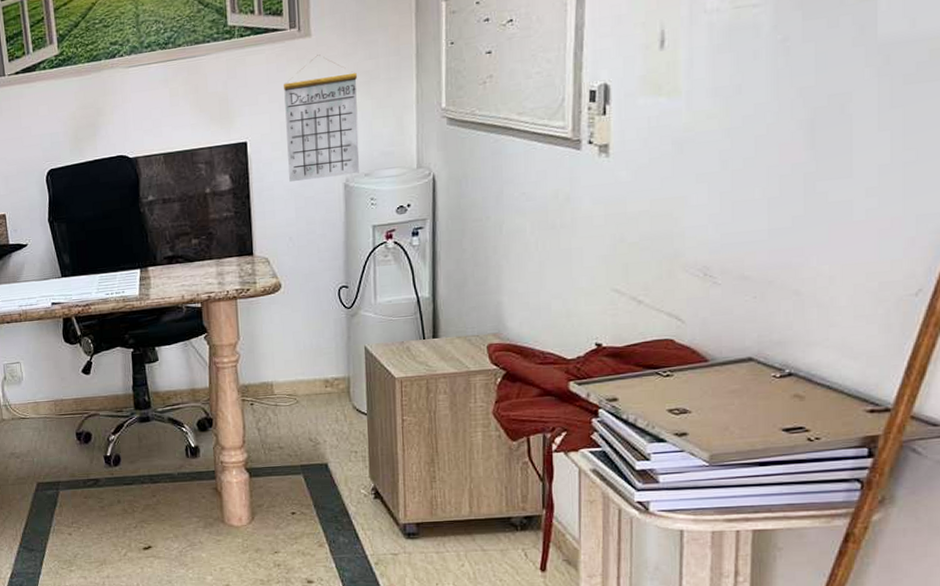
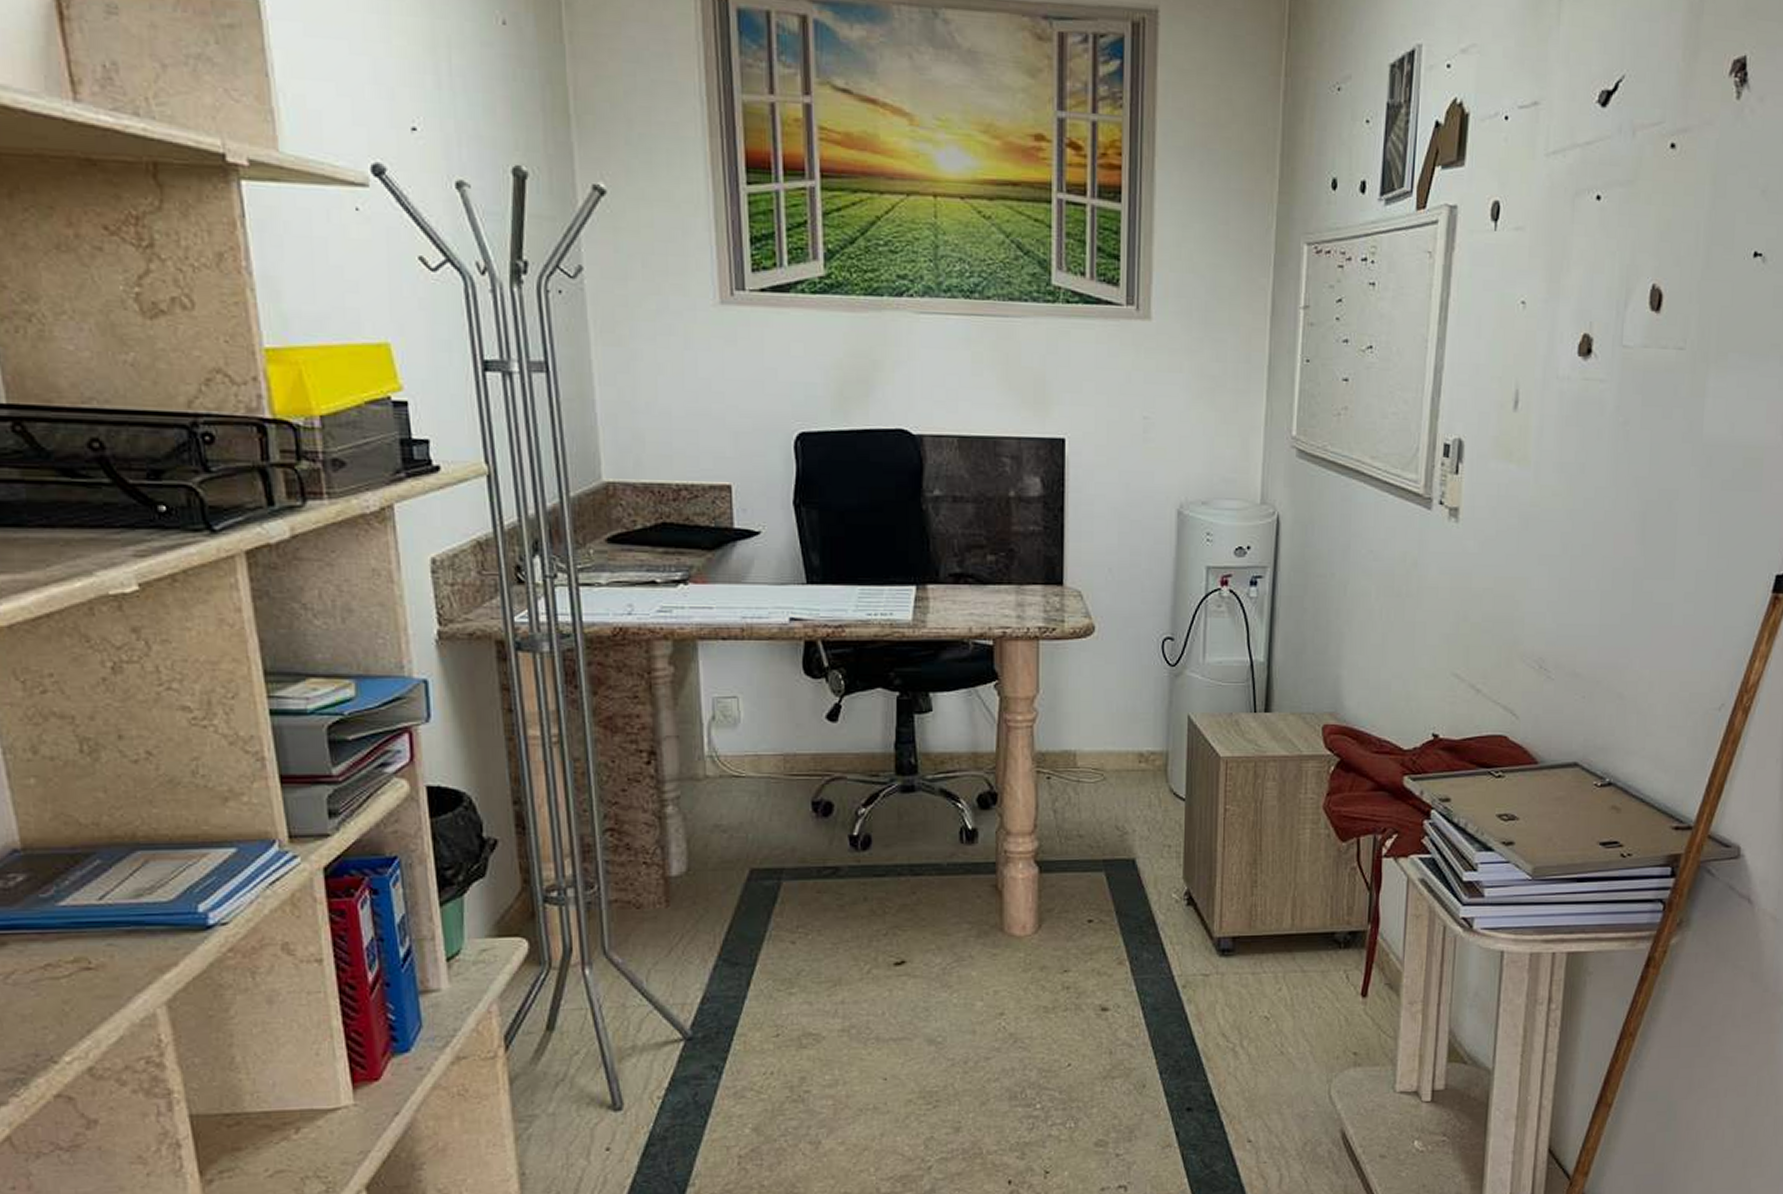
calendar: present [284,54,360,183] -> none [1114,344,1201,500]

